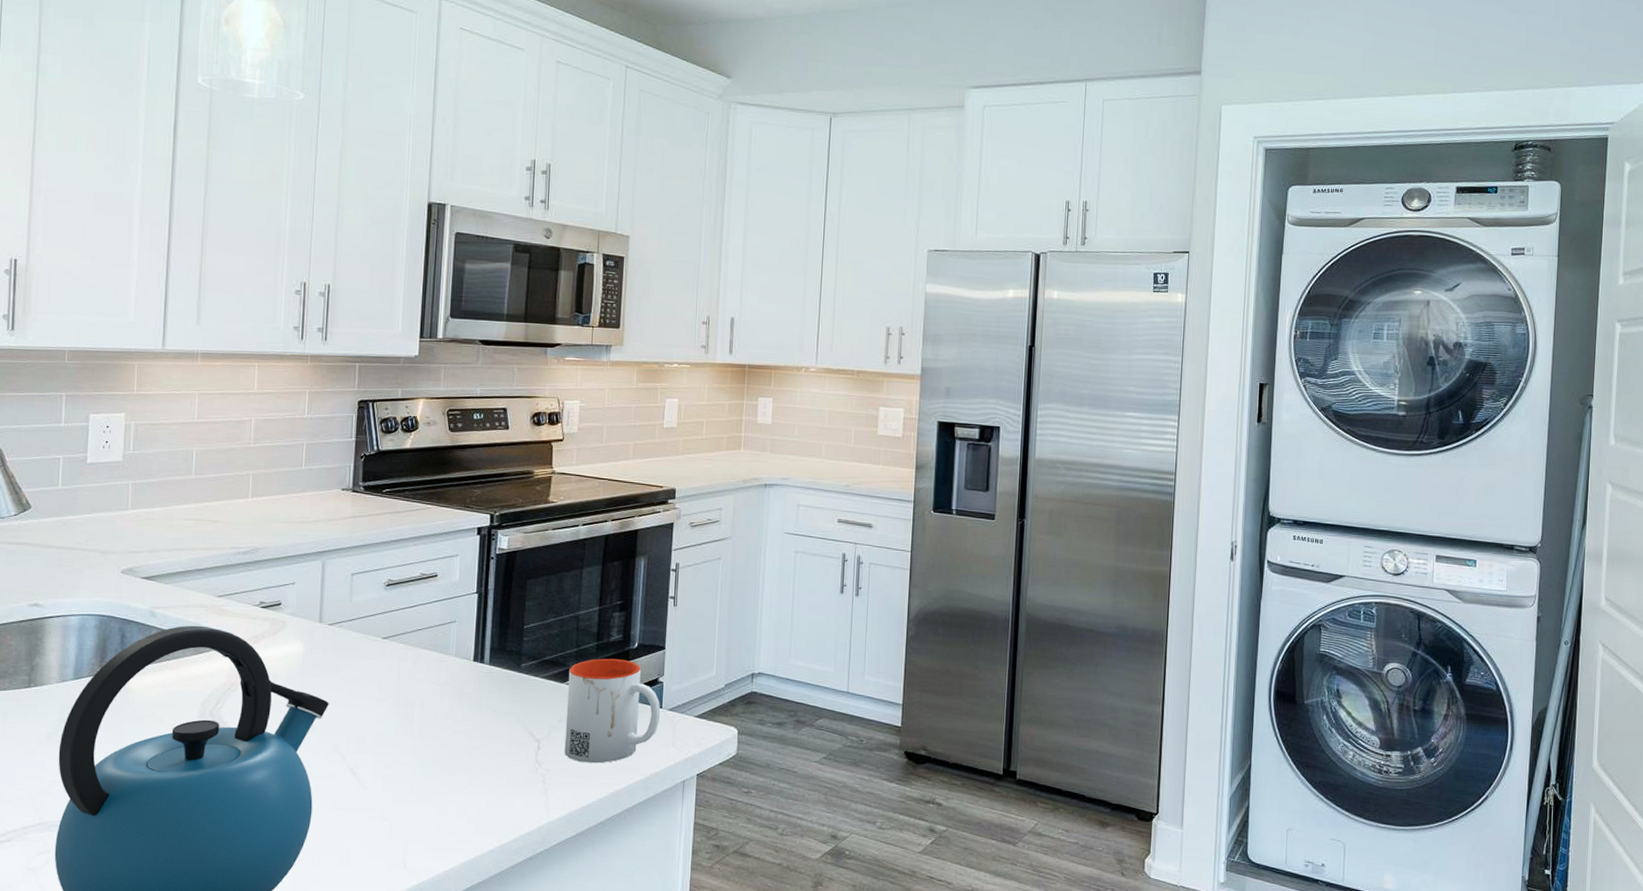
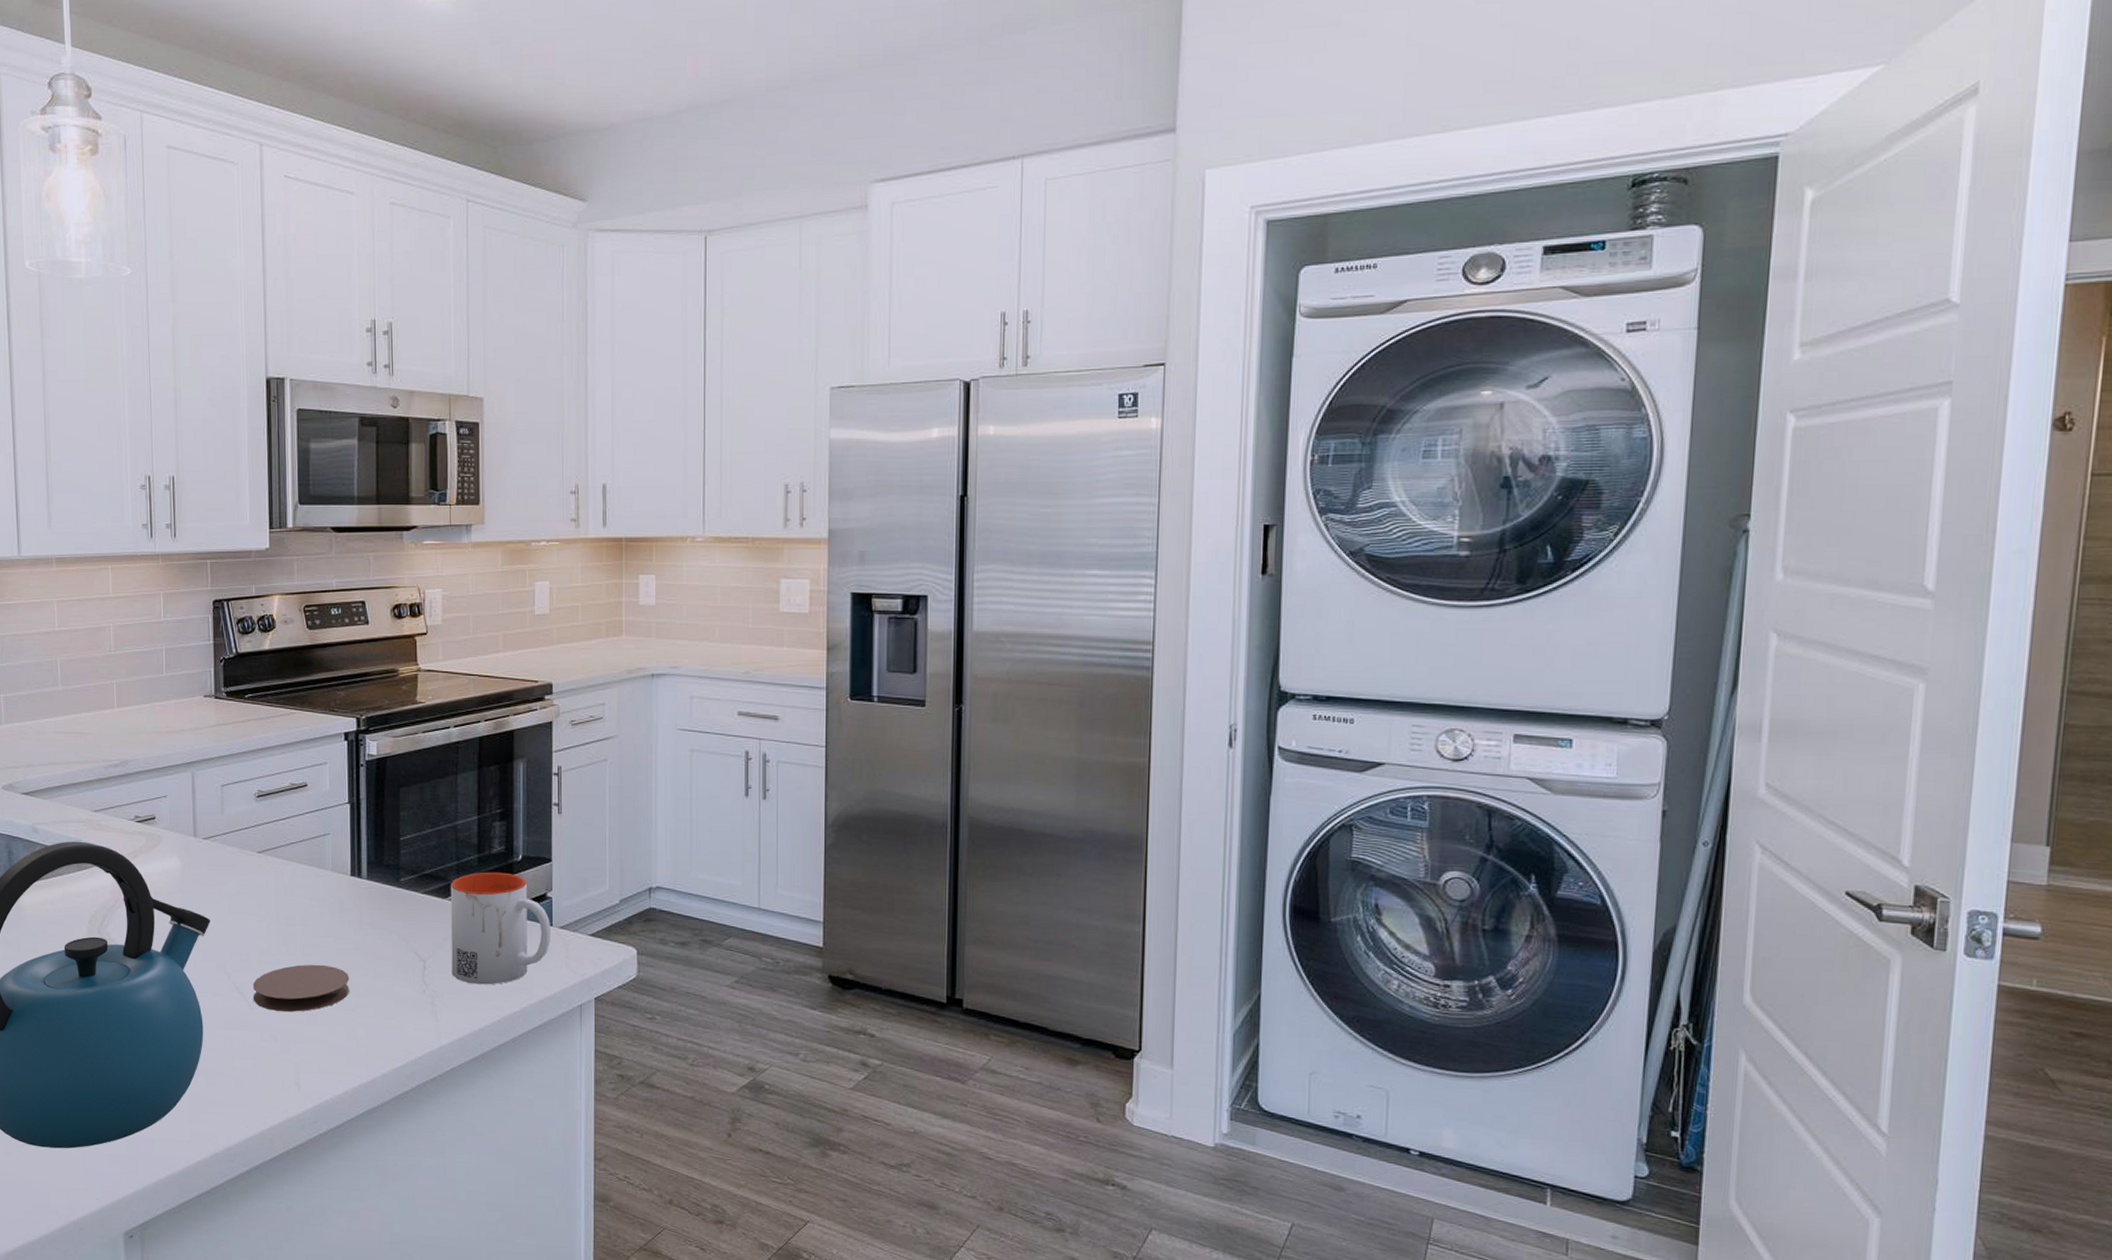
coaster: none [366,745,465,792] -> present [252,964,350,1012]

